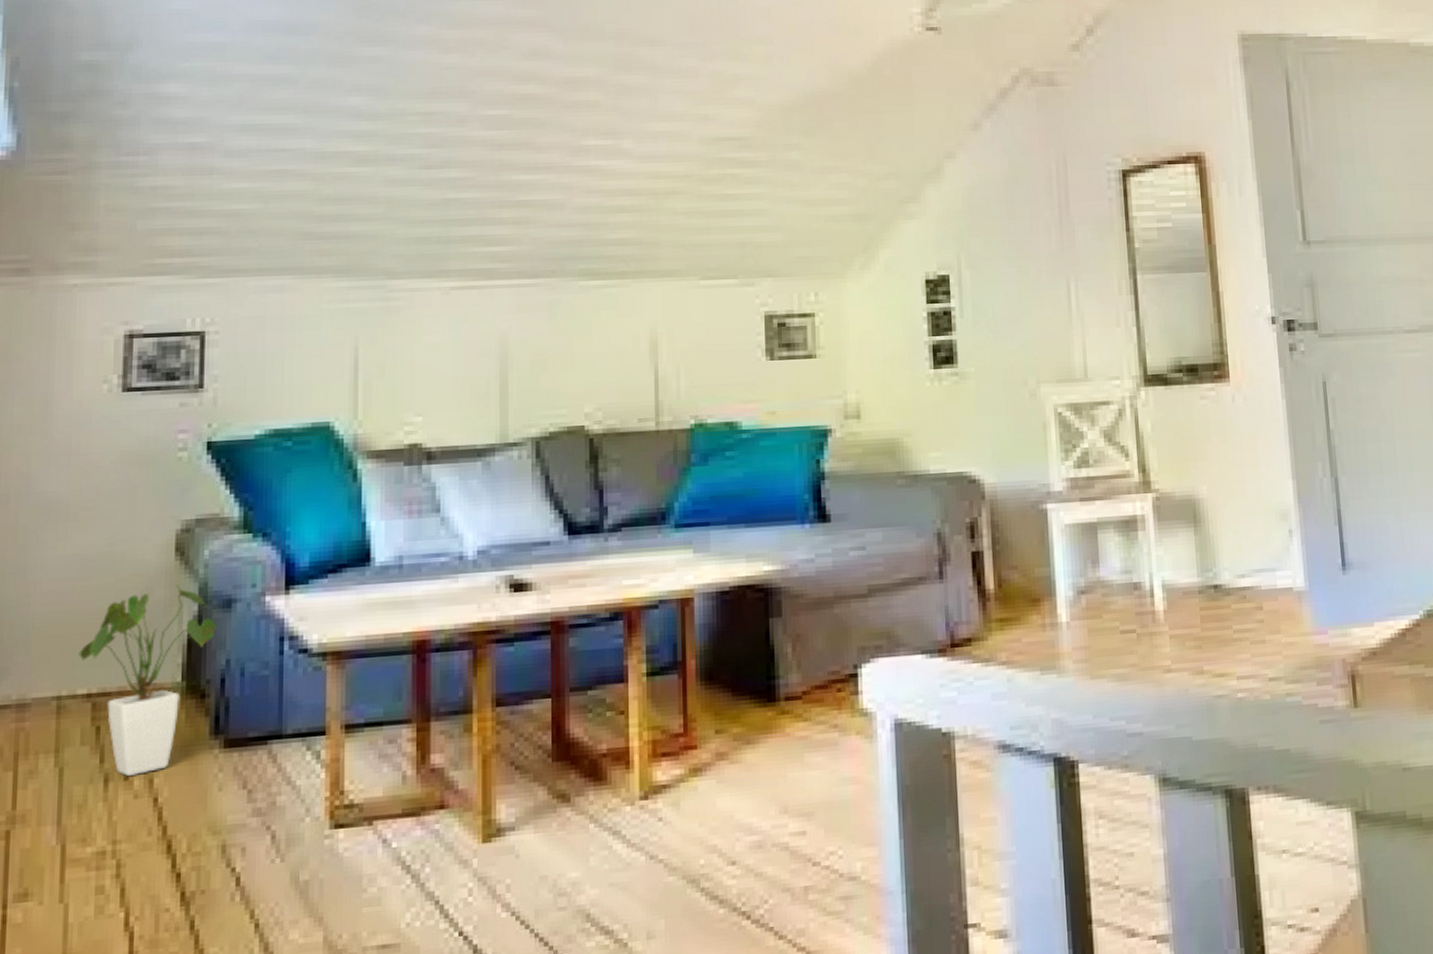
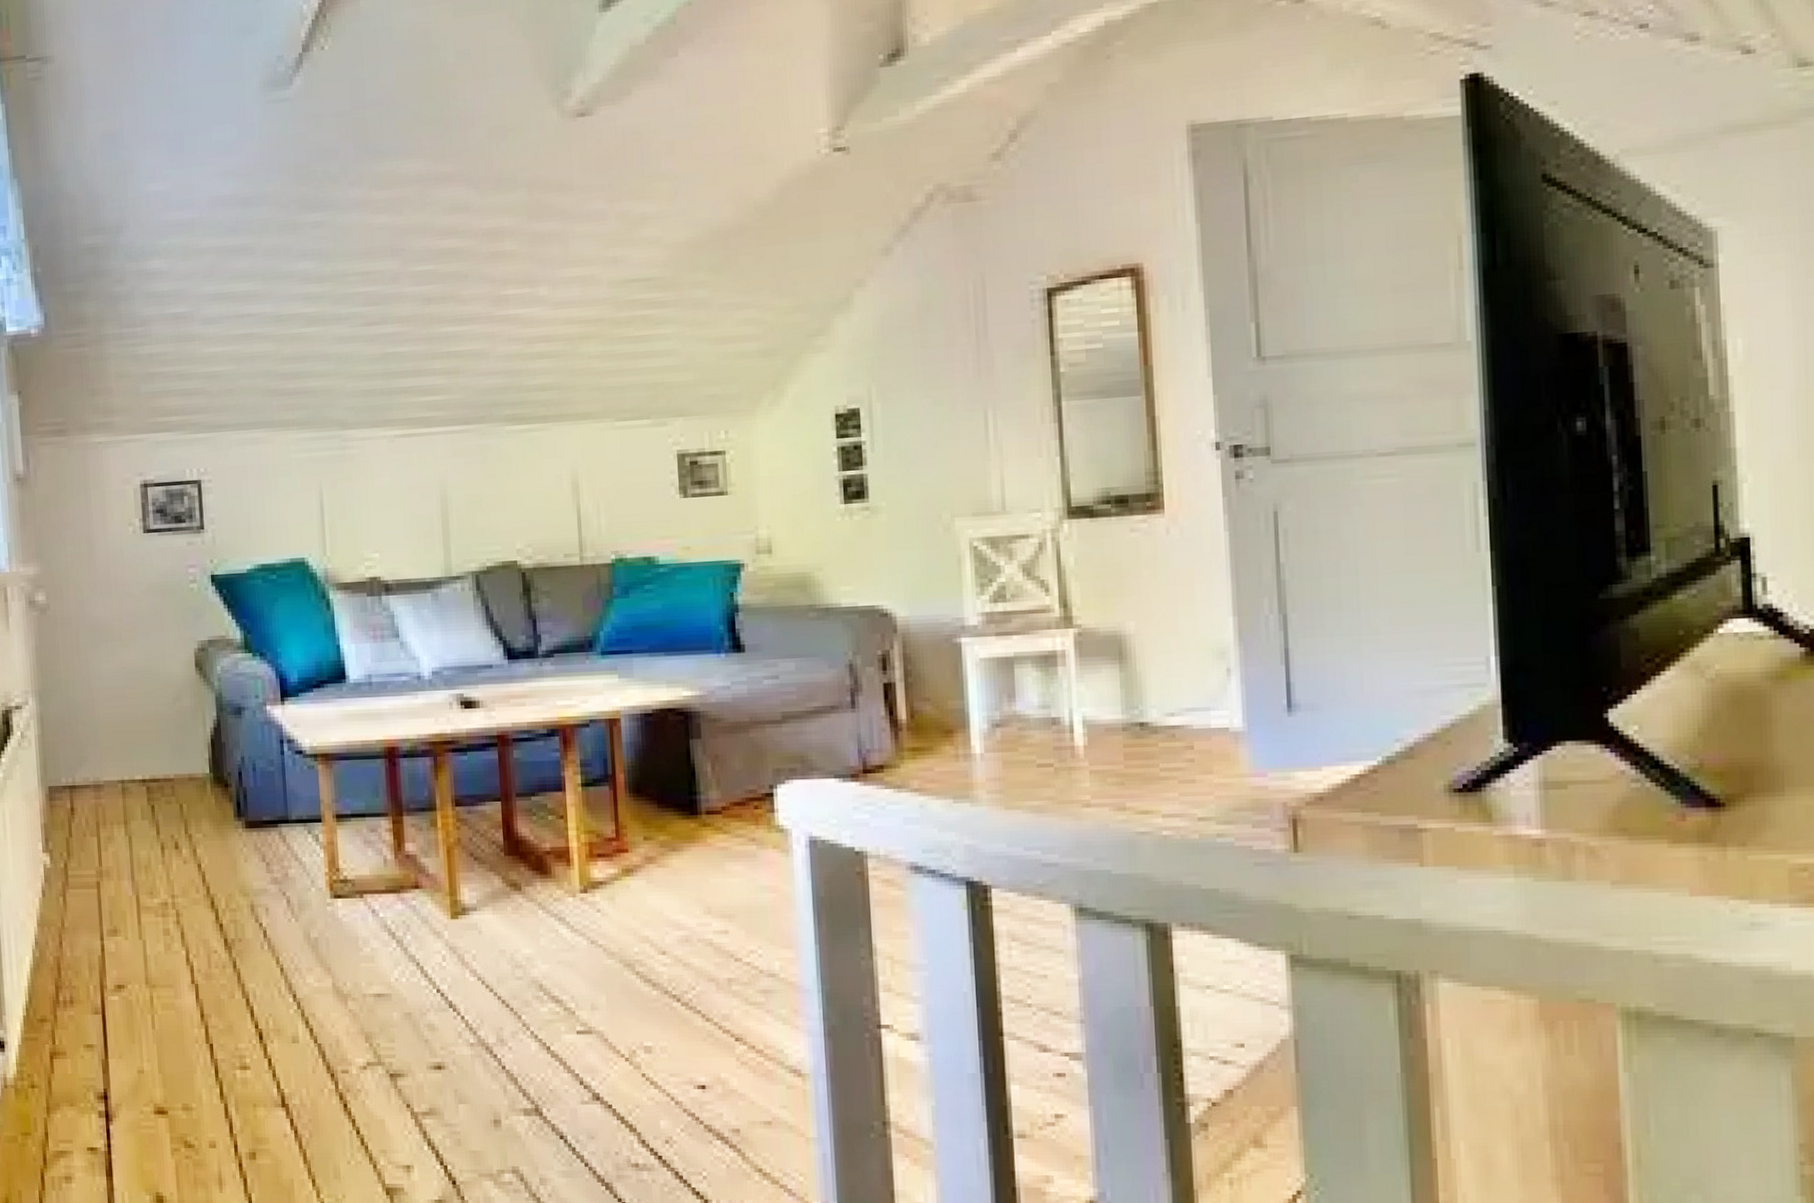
house plant: present [78,583,216,777] -> none [133,693,231,847]

